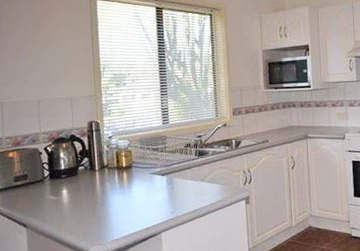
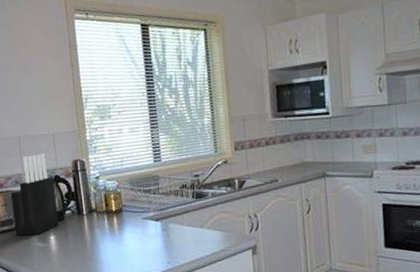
knife block: none [26,115,72,190] -> present [10,154,59,236]

